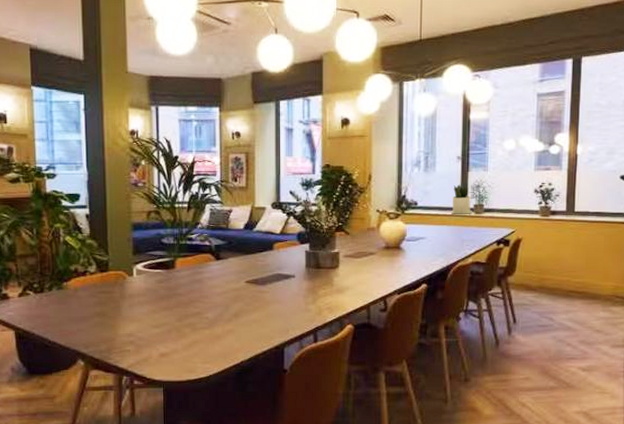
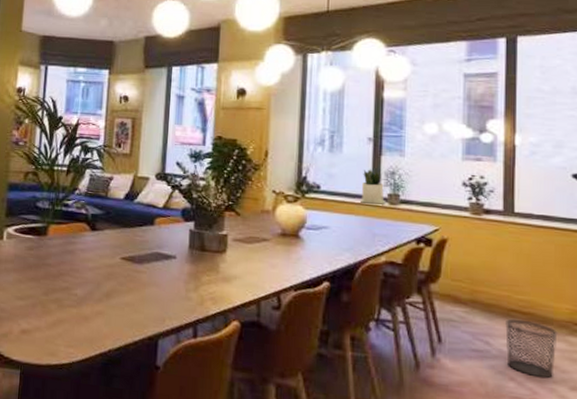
waste bin: none [565,298,604,341] -> present [505,318,558,378]

